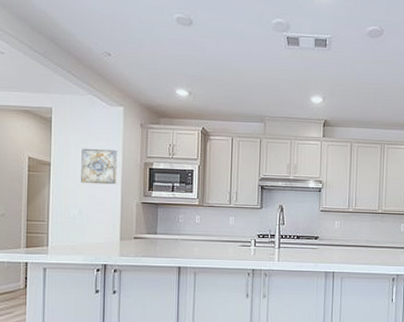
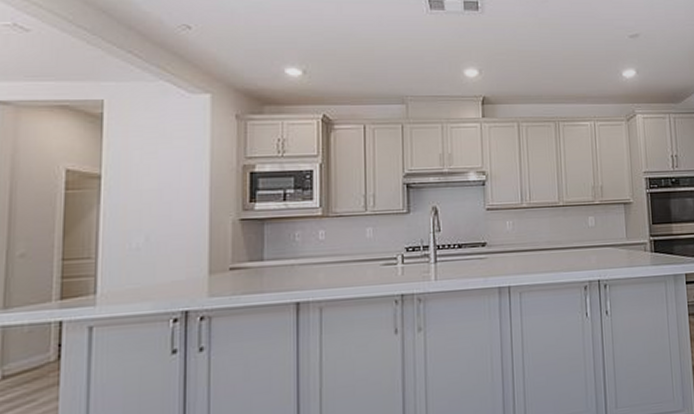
wall art: present [81,148,118,185] -> none [148,150,203,201]

